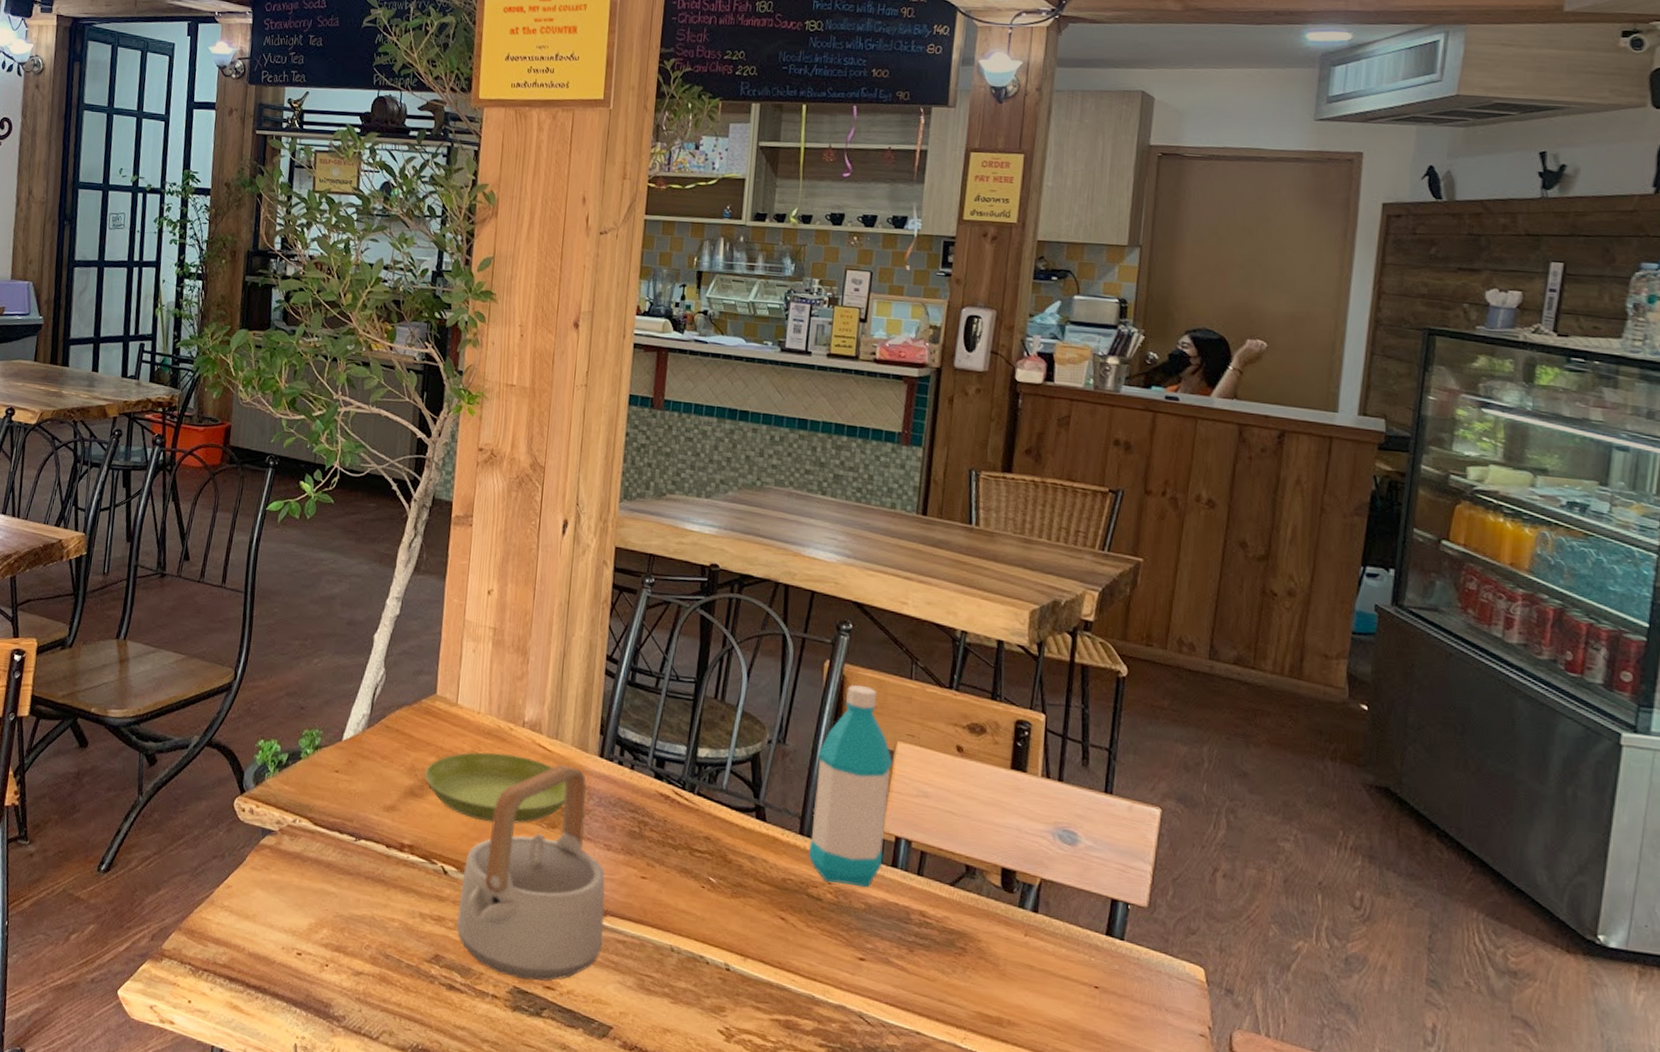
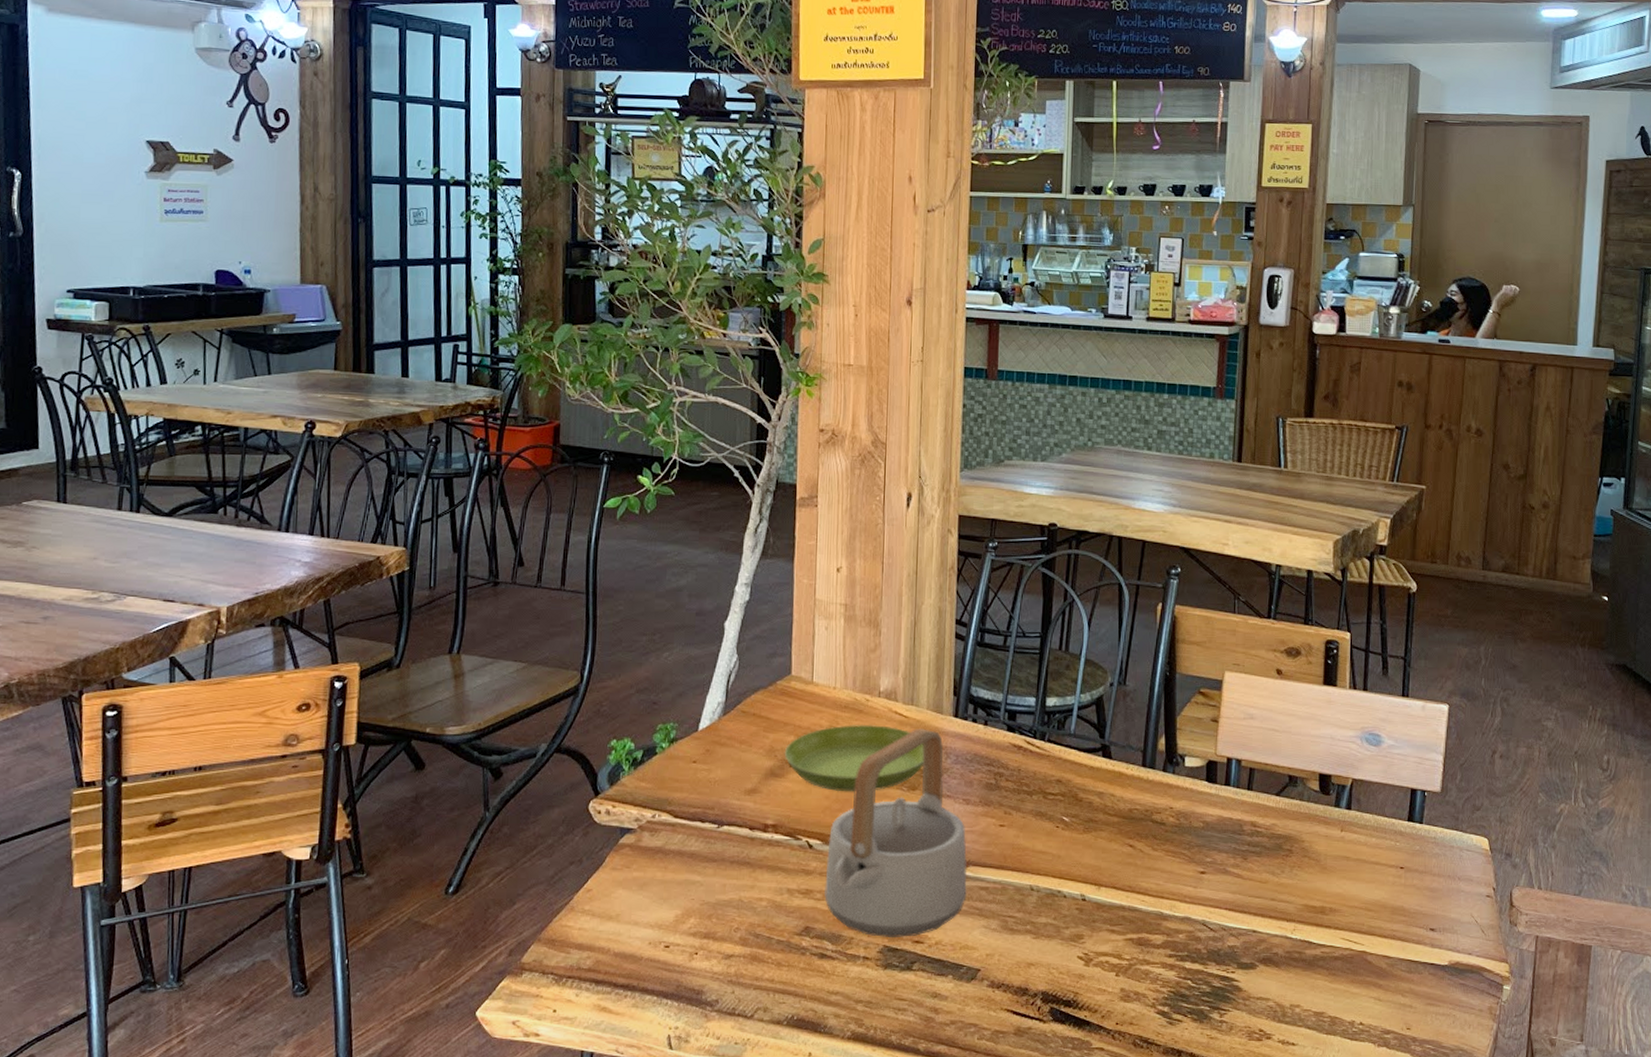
water bottle: present [808,684,893,888] -> none [1151,623,1222,808]

